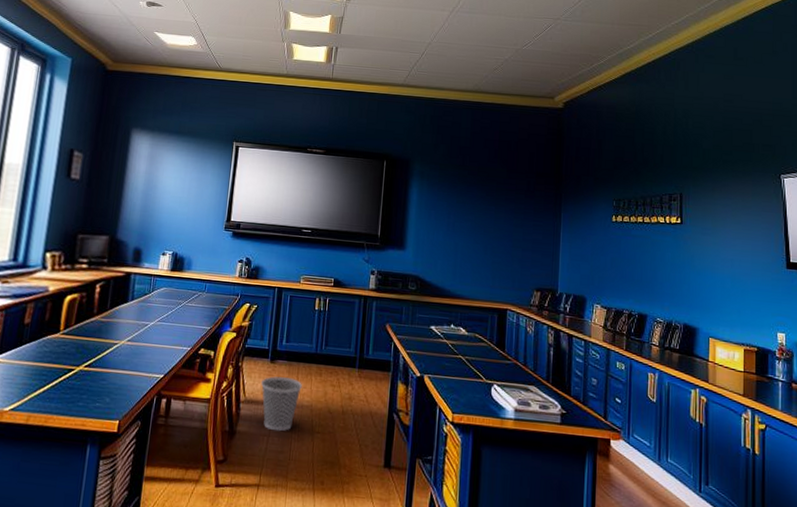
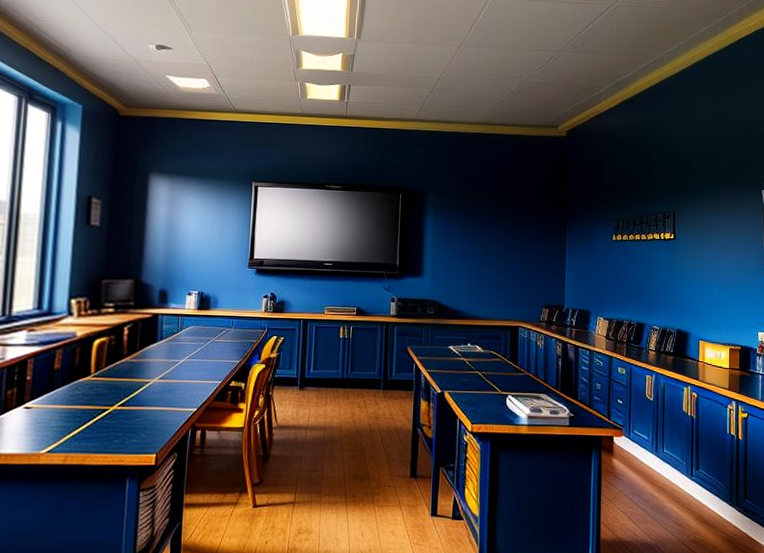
wastebasket: present [261,376,302,432] -> none [292,402,331,453]

